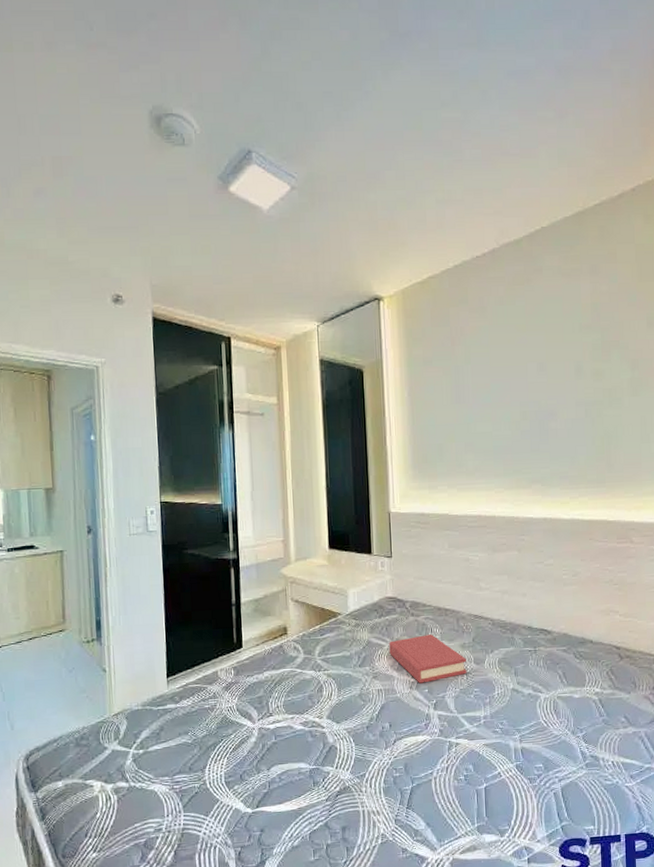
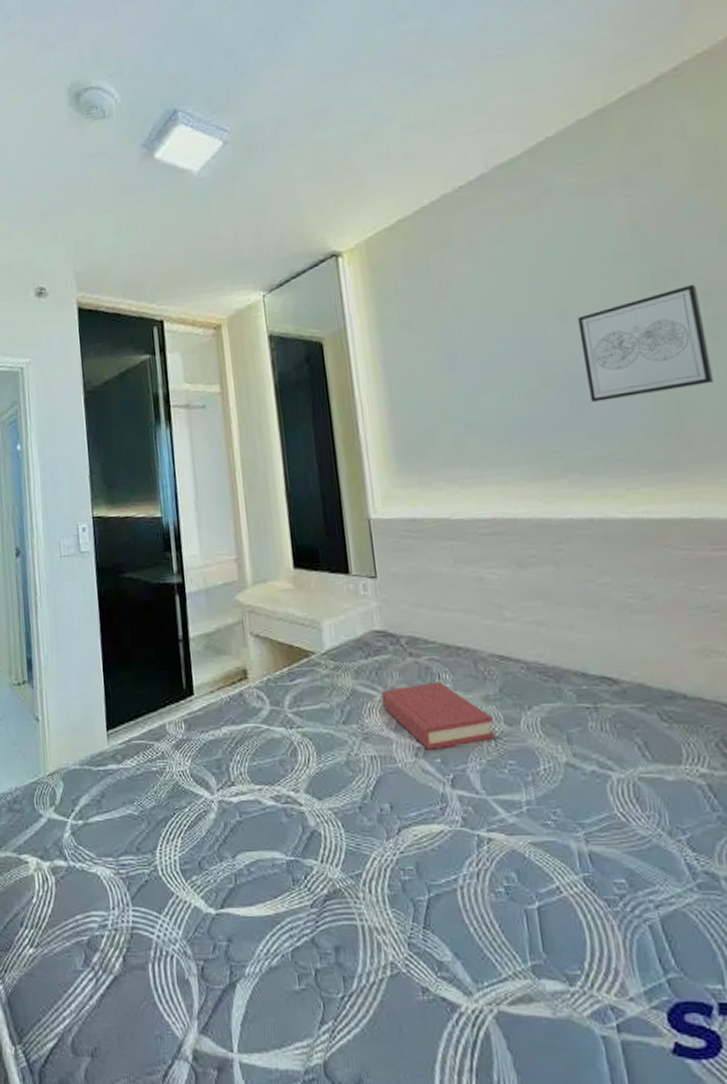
wall art: none [550,353,632,433] -> present [577,284,714,402]

